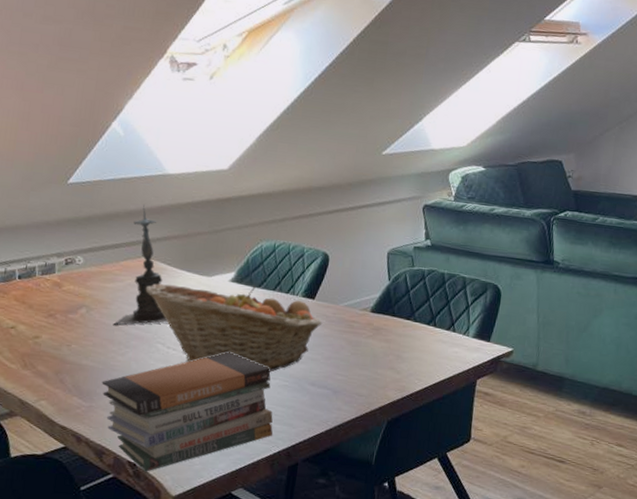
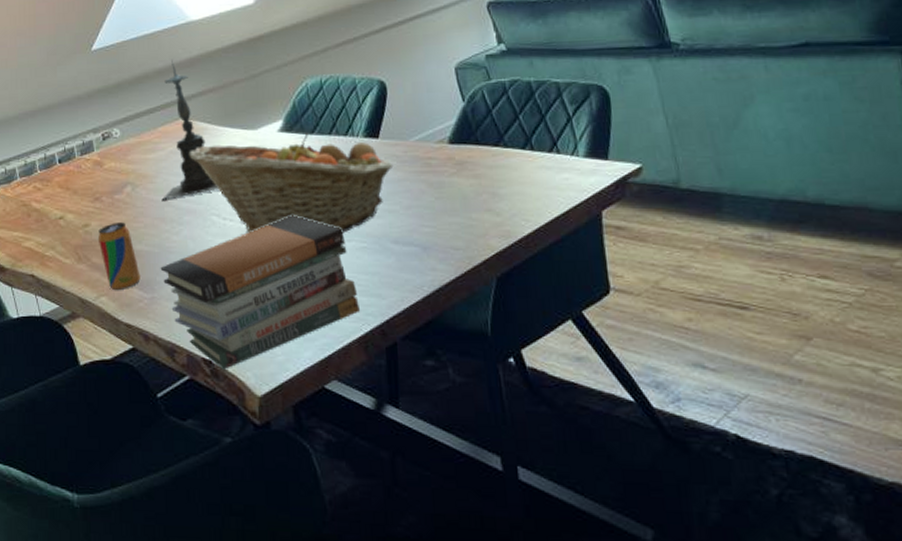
beverage can: none [46,338,82,397] -> present [98,222,141,291]

